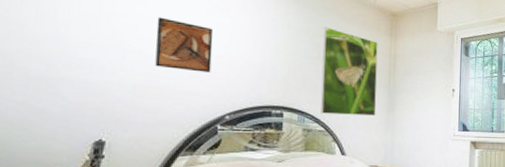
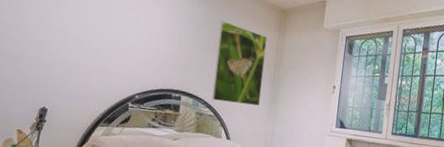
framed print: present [155,17,213,73] -> none [86,8,131,57]

